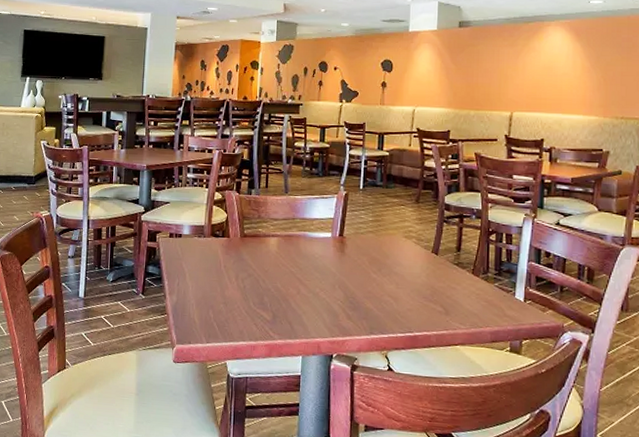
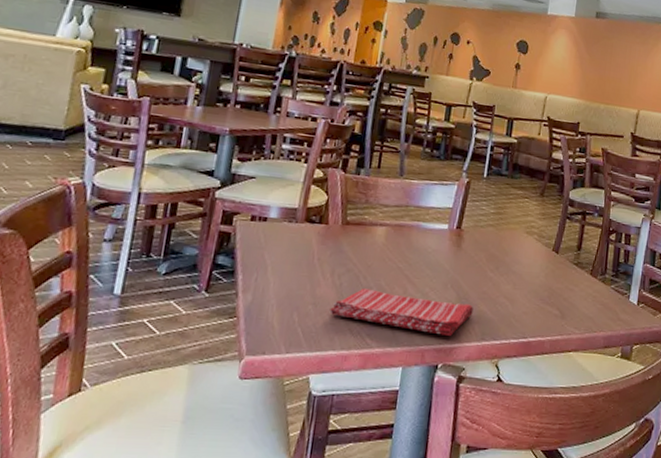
dish towel: none [237,290,360,330] -> present [329,288,473,336]

